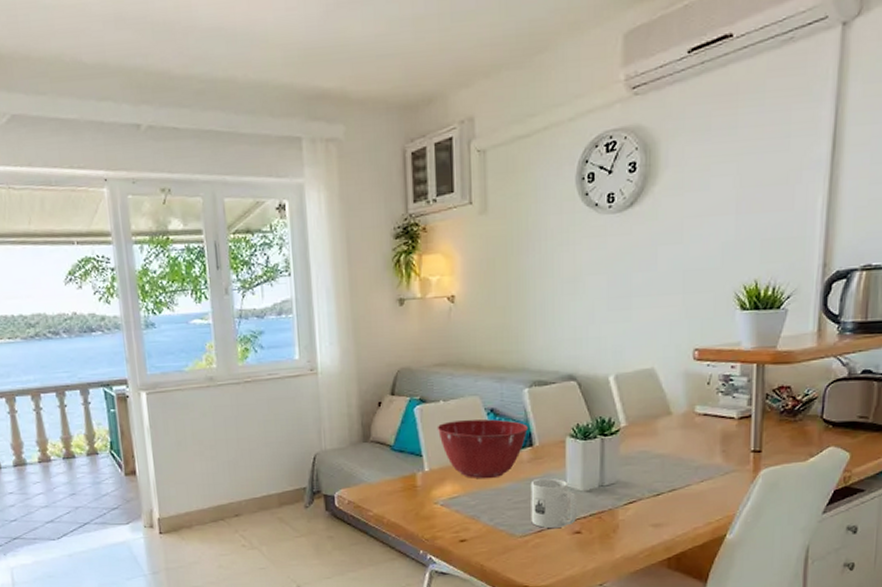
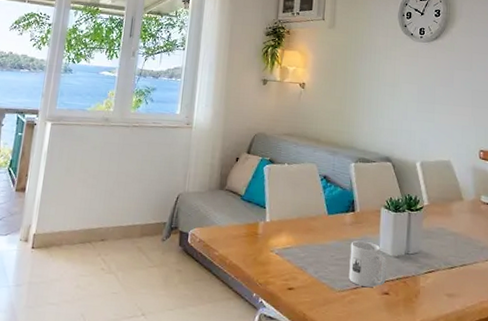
mixing bowl: present [437,419,528,479] -> none [280,181,352,236]

